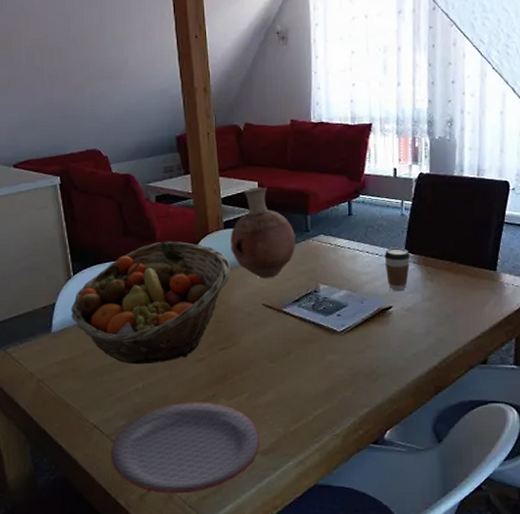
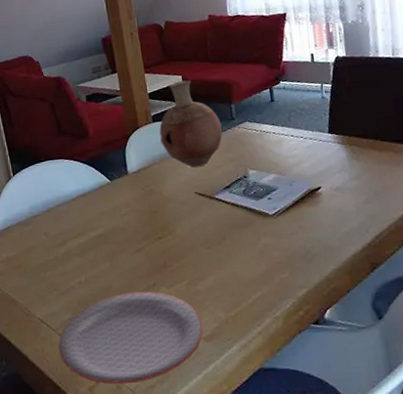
fruit basket: present [71,241,231,365] -> none [13,137,162,259]
coffee cup: present [384,247,411,292] -> none [308,129,335,172]

